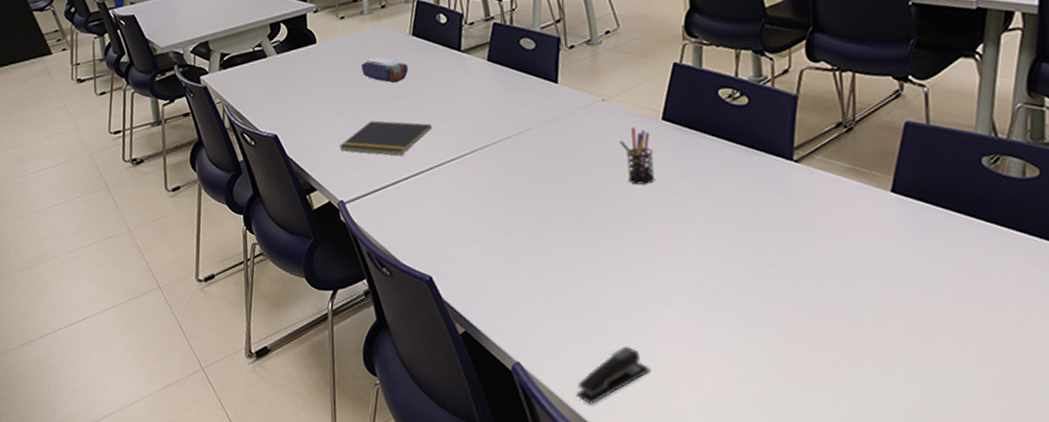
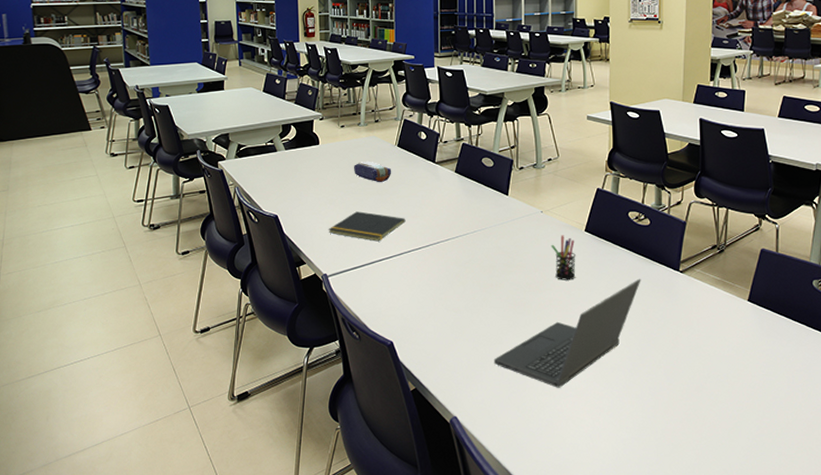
laptop computer: none [558,174,743,320] -> present [493,278,641,388]
stapler: present [576,346,651,404] -> none [499,408,559,454]

